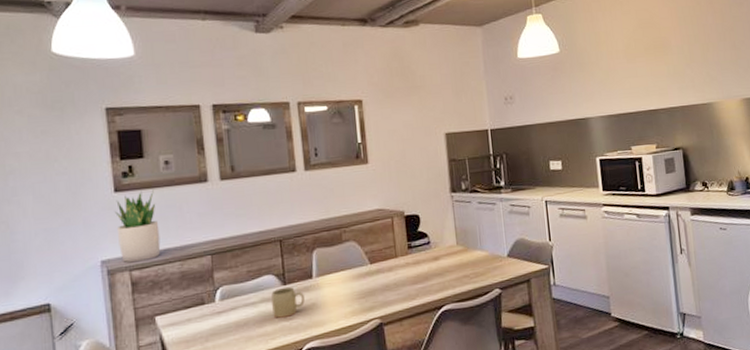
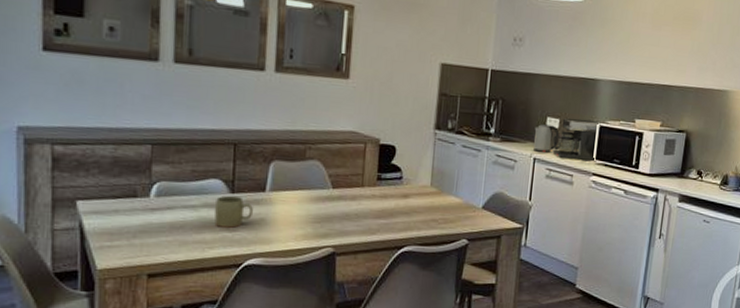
planter: present [115,189,161,263] -> none [40,55,94,136]
kettle: none [540,167,565,195] -> present [532,123,560,154]
coffee maker: none [559,155,602,197] -> present [553,117,601,161]

